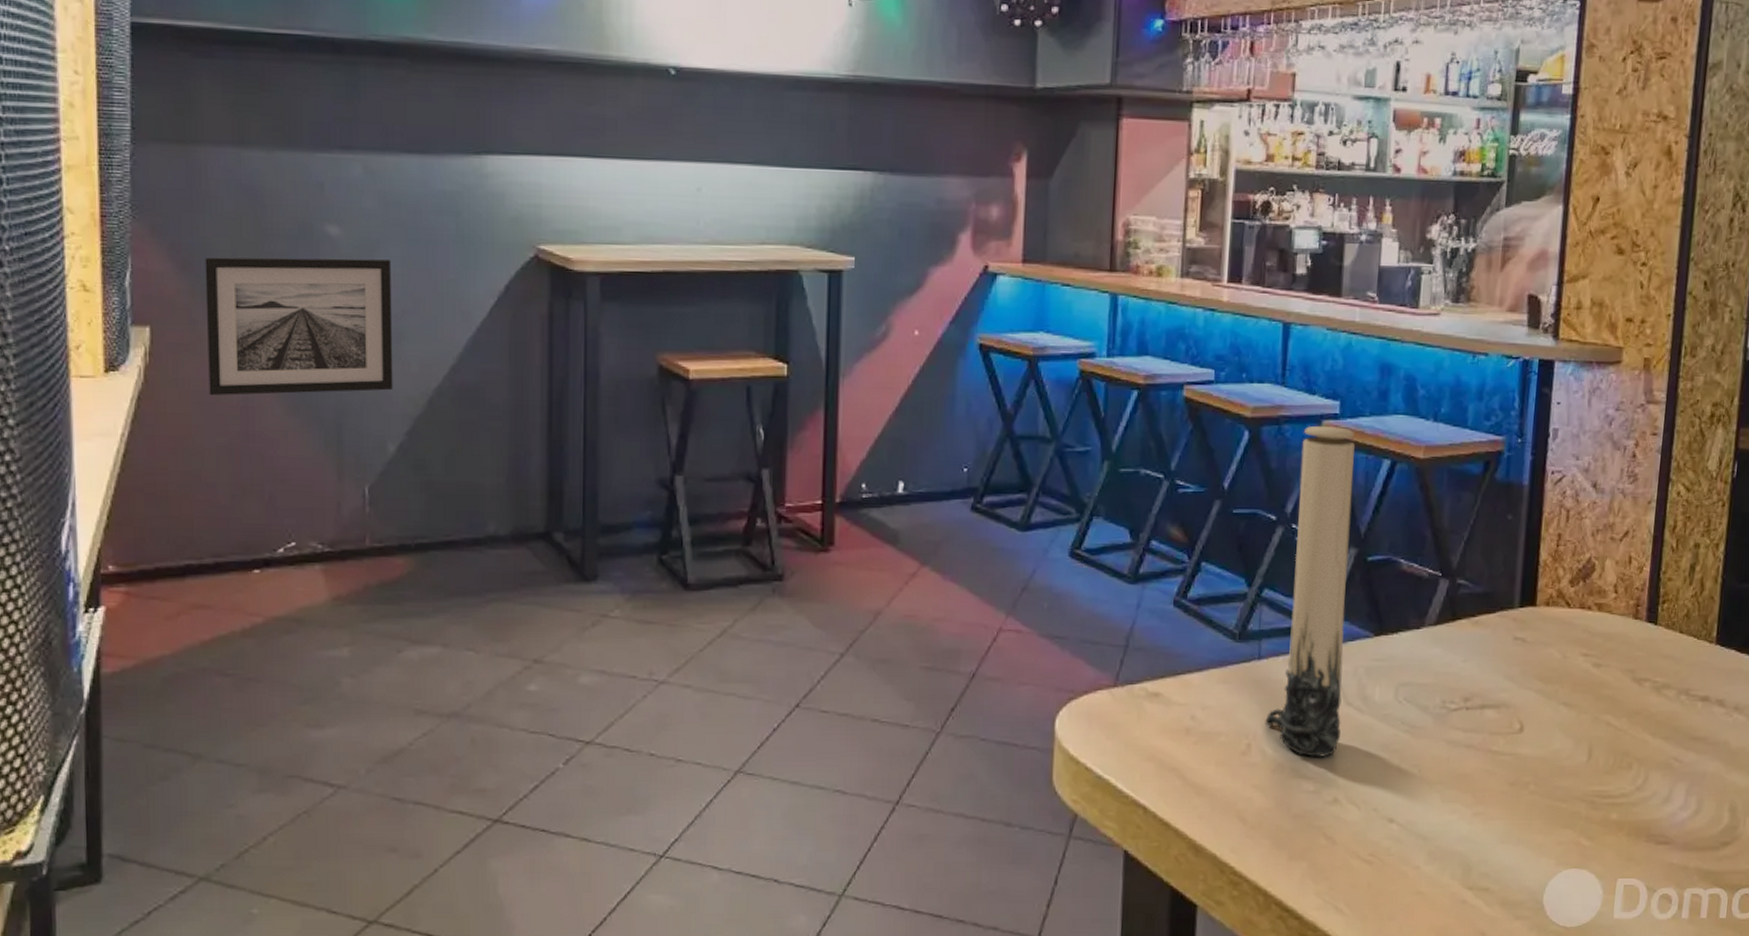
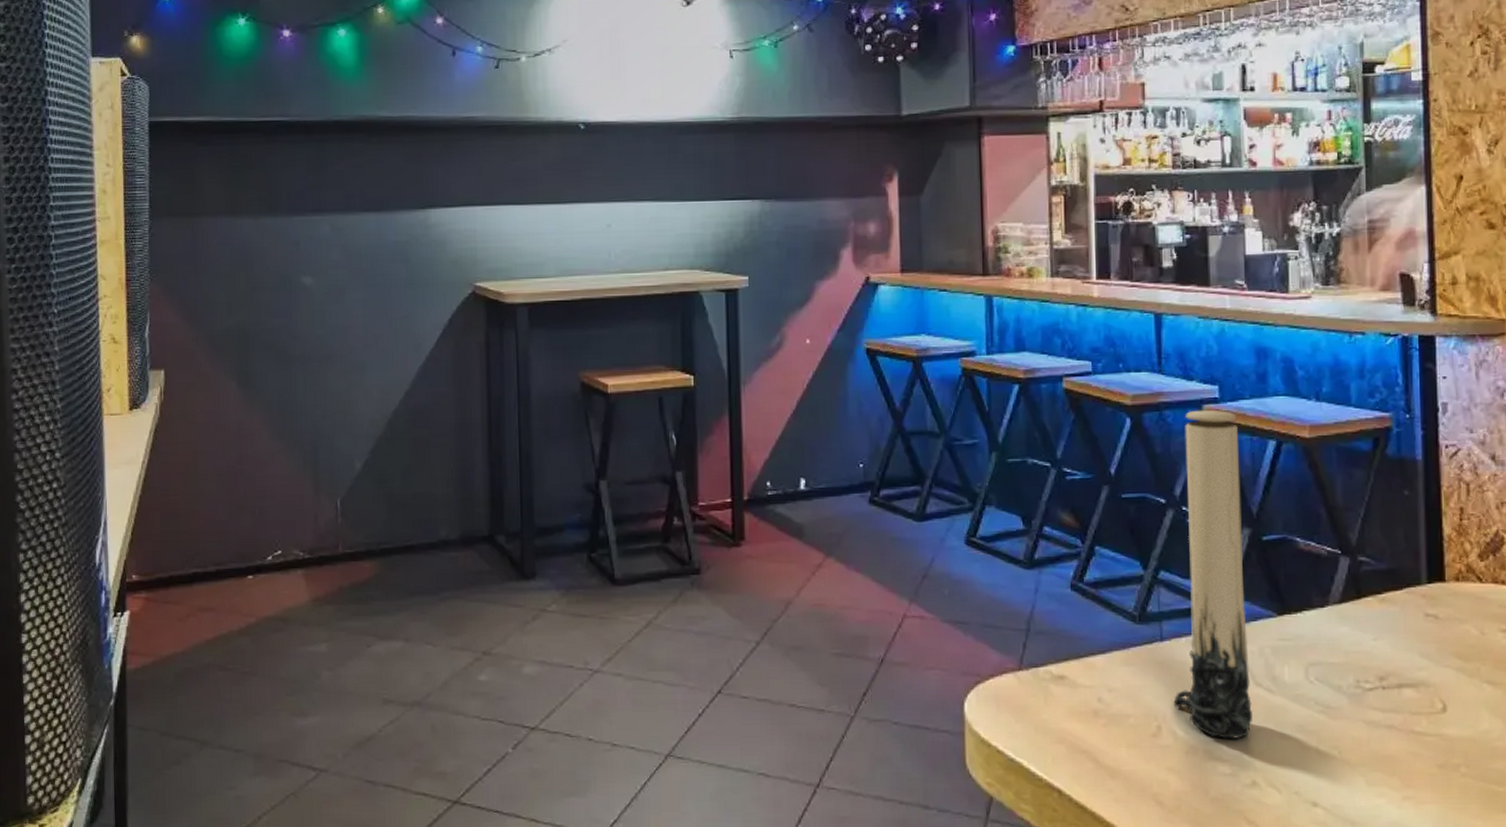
wall art: present [205,257,393,396] -> none [207,303,358,426]

